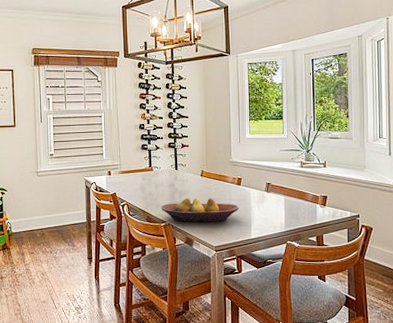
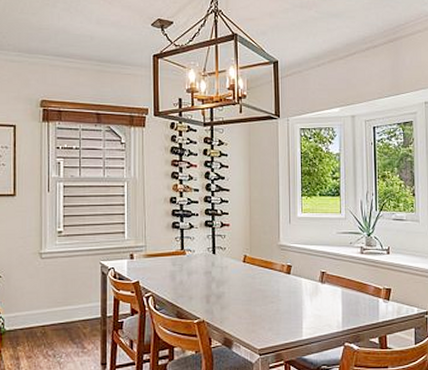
fruit bowl: present [161,198,239,223] -> none [194,289,289,319]

